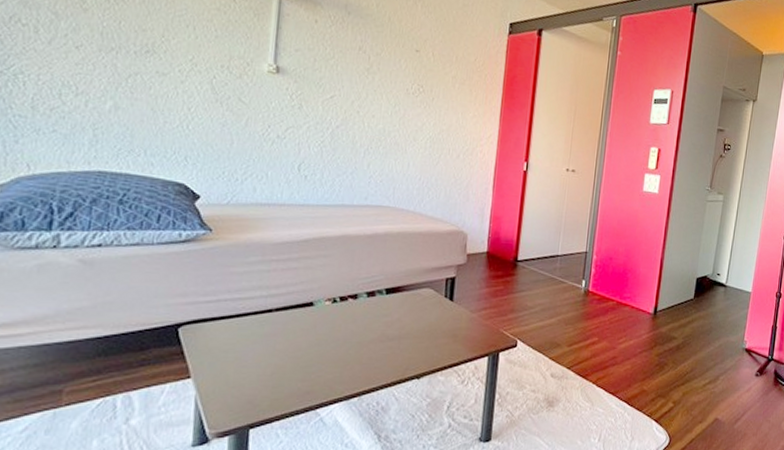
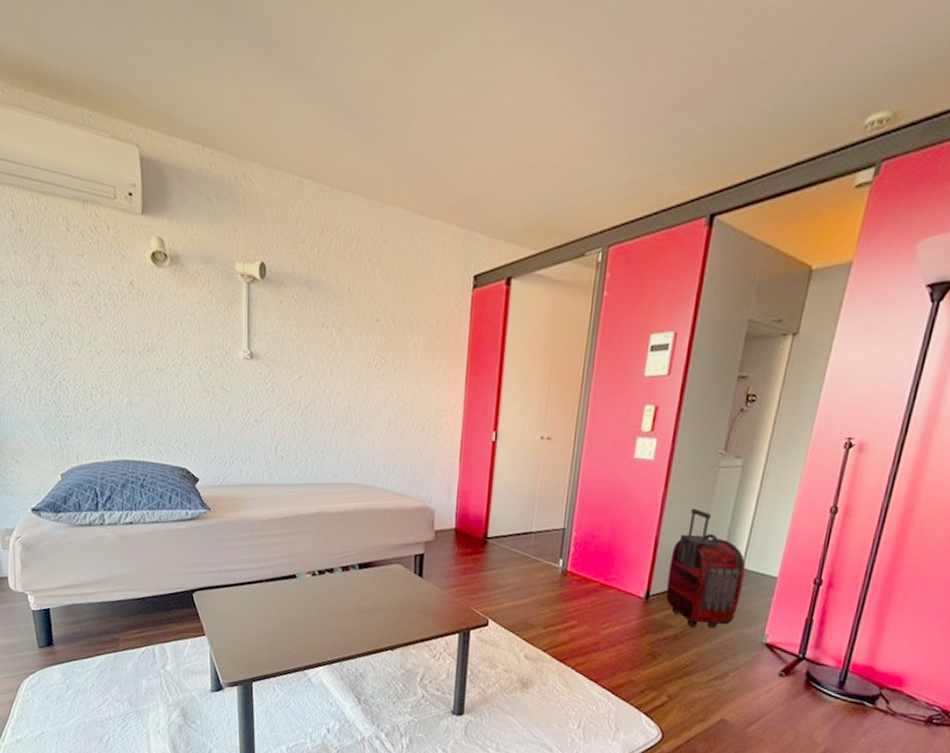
suitcase: none [670,234,729,338] -> present [665,508,746,629]

